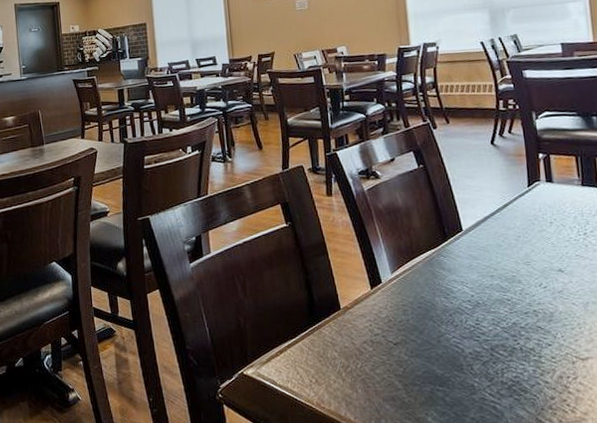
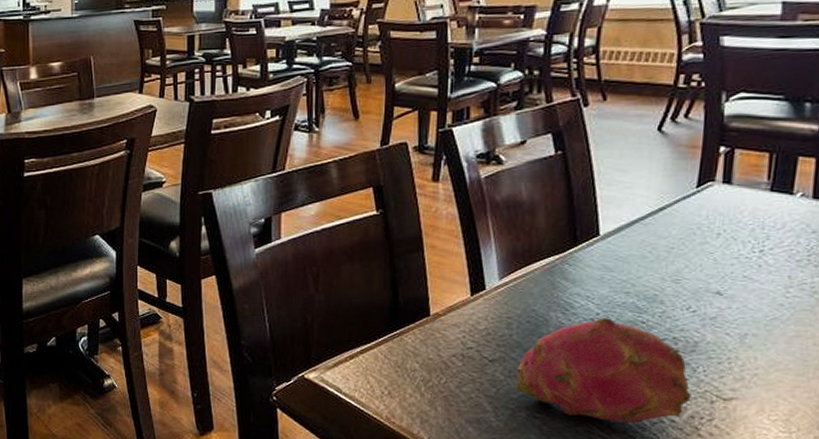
fruit: none [416,298,557,388] -> present [515,318,691,424]

